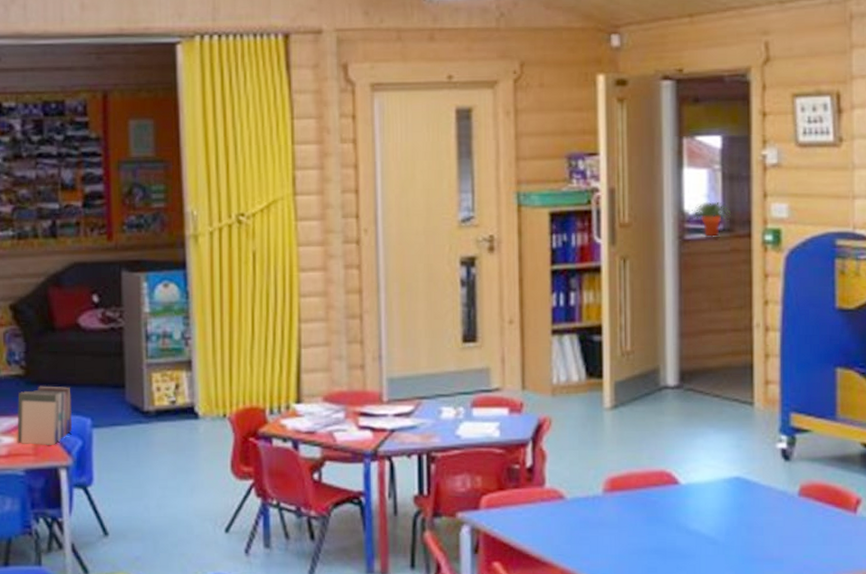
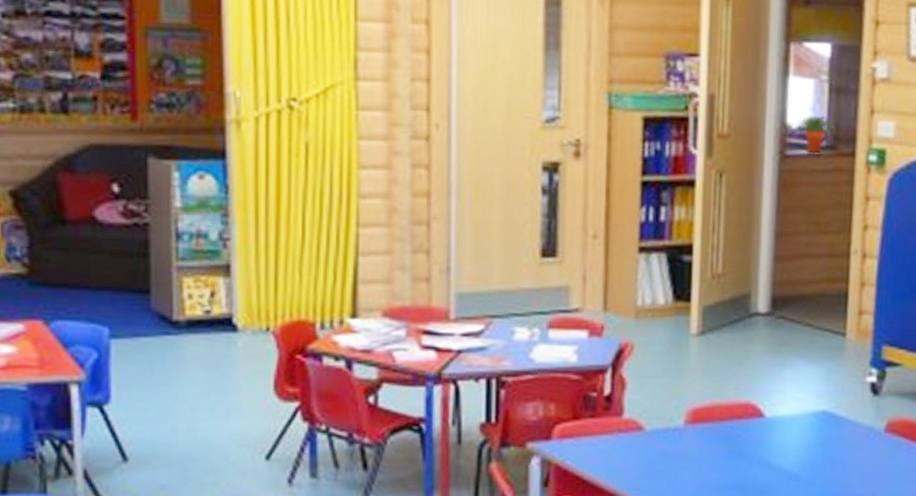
books: present [17,386,73,445] -> none [18,287,86,357]

